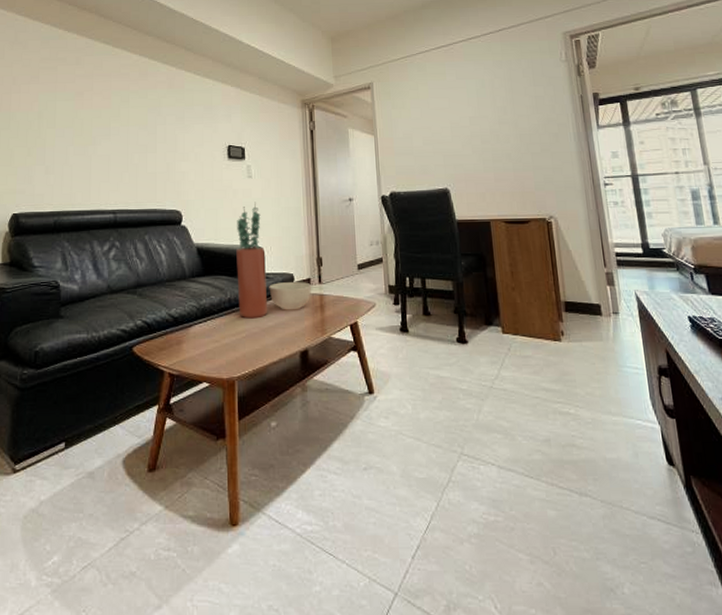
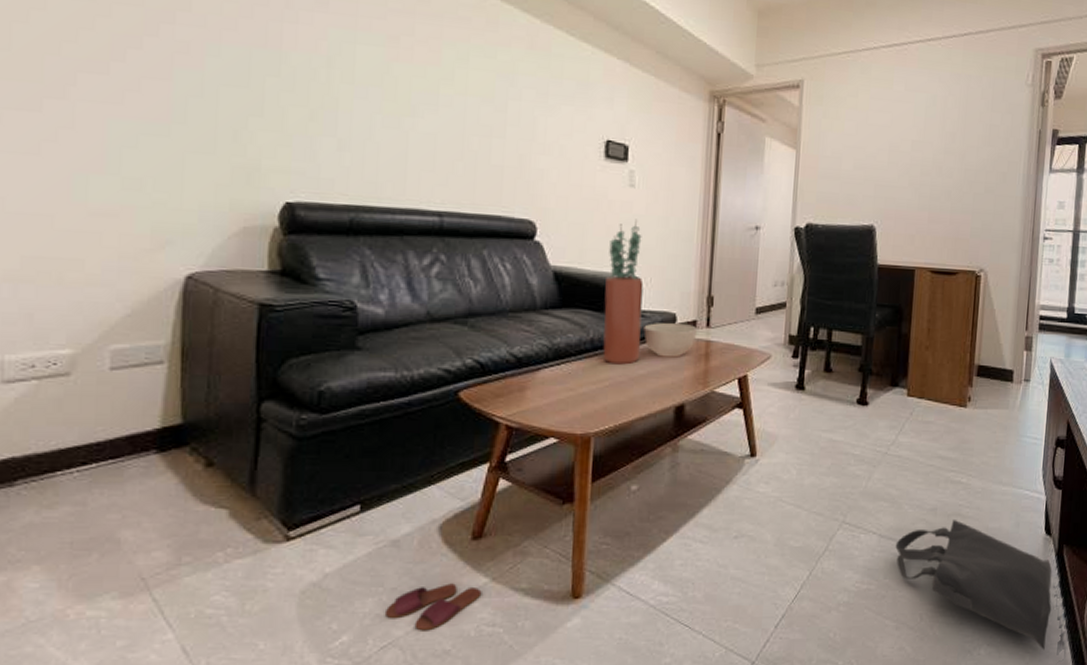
slippers: none [85,511,158,554] -> present [386,583,482,631]
tote bag: none [515,449,695,592] -> present [895,519,1053,650]

